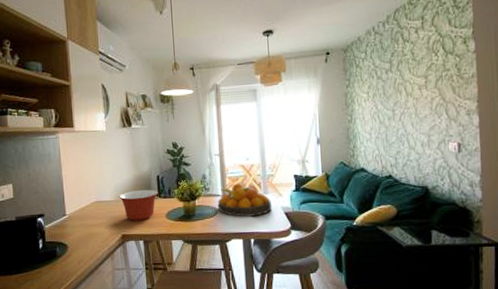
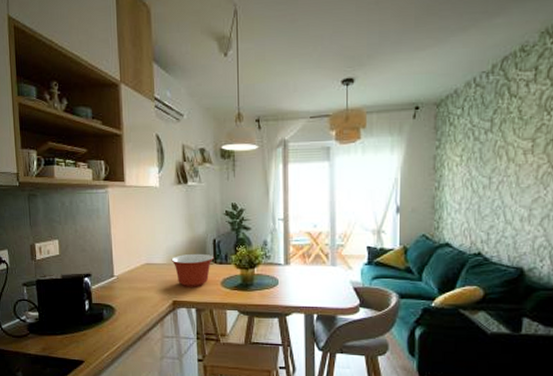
fruit bowl: present [217,183,272,217] -> none [278,252,339,290]

